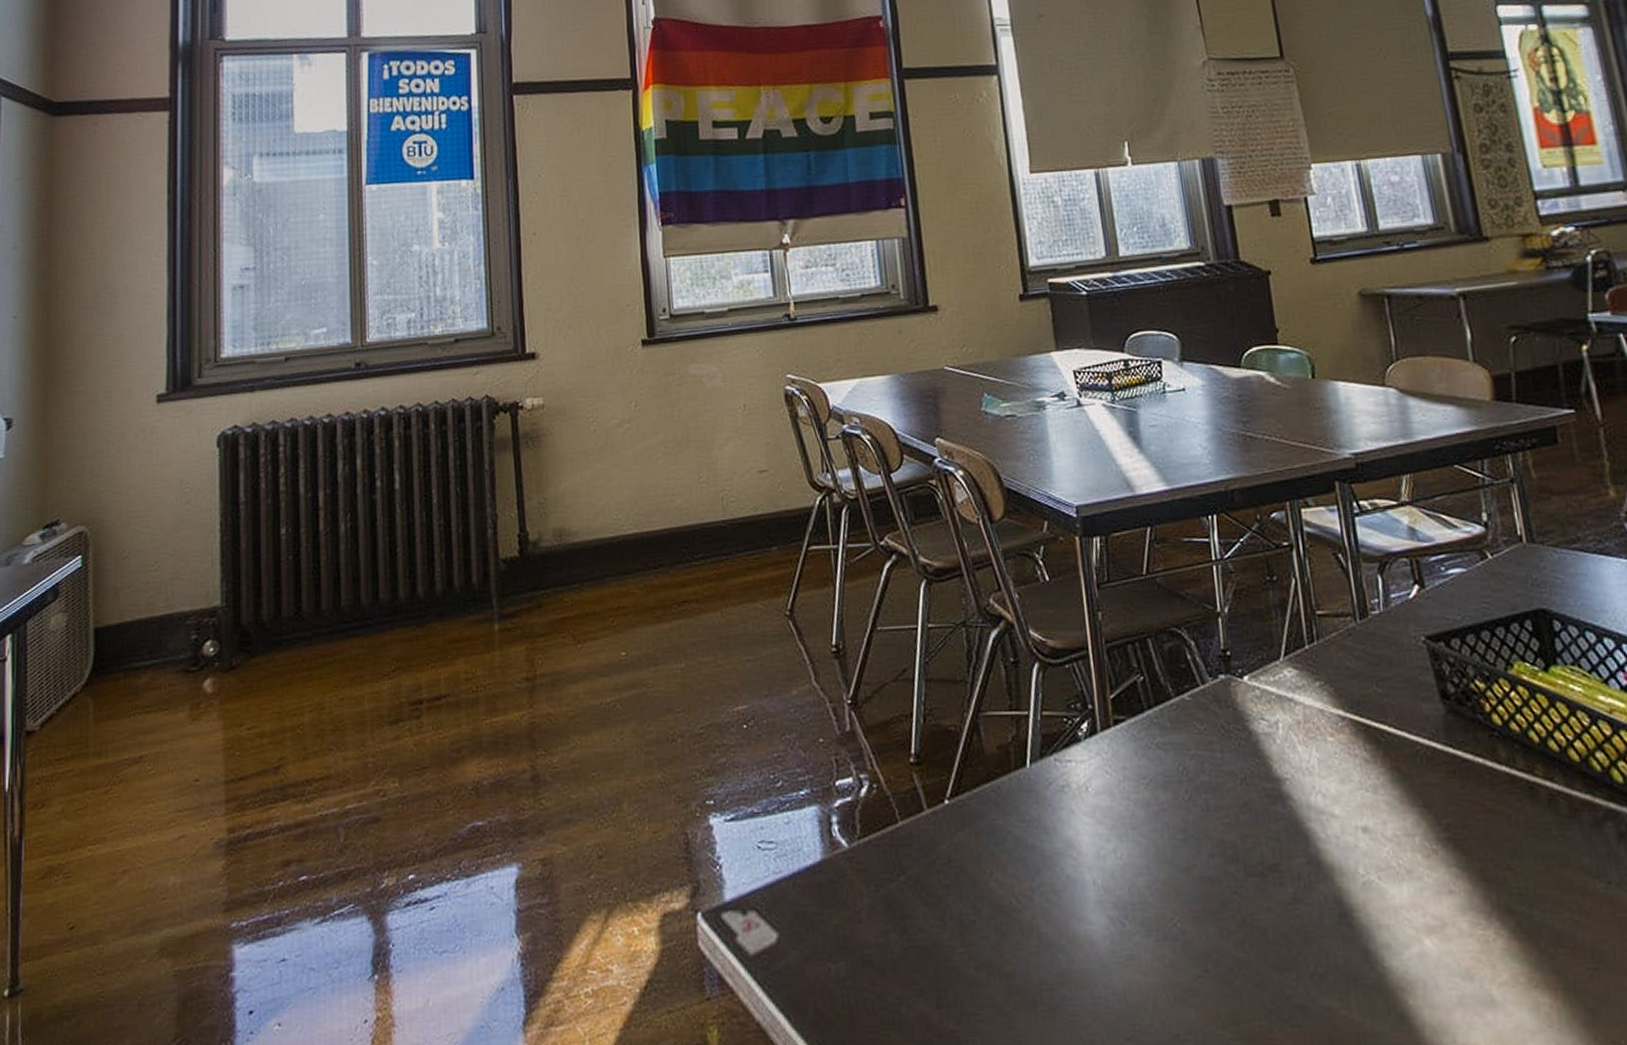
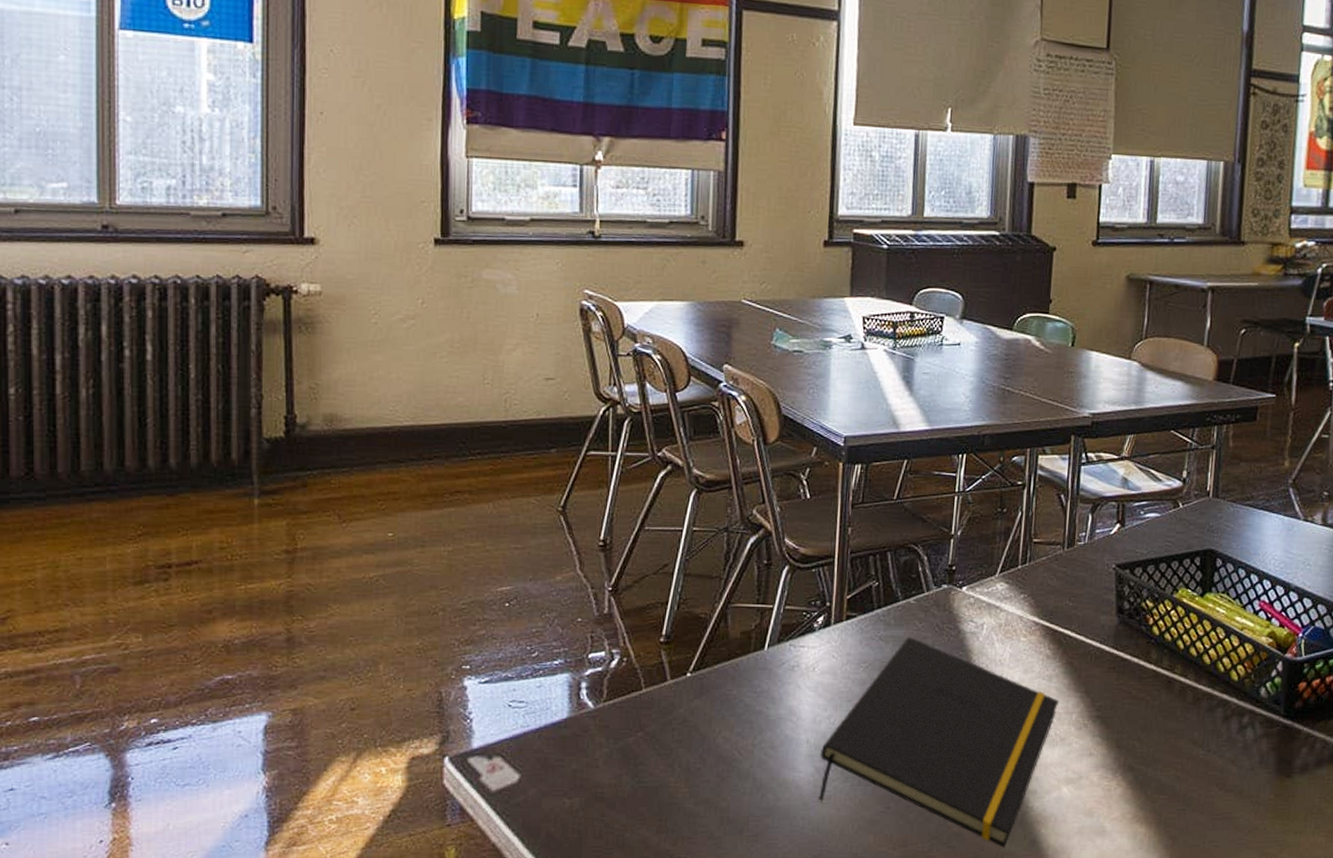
notepad: none [1111,742,1394,1026] -> present [819,636,1060,848]

